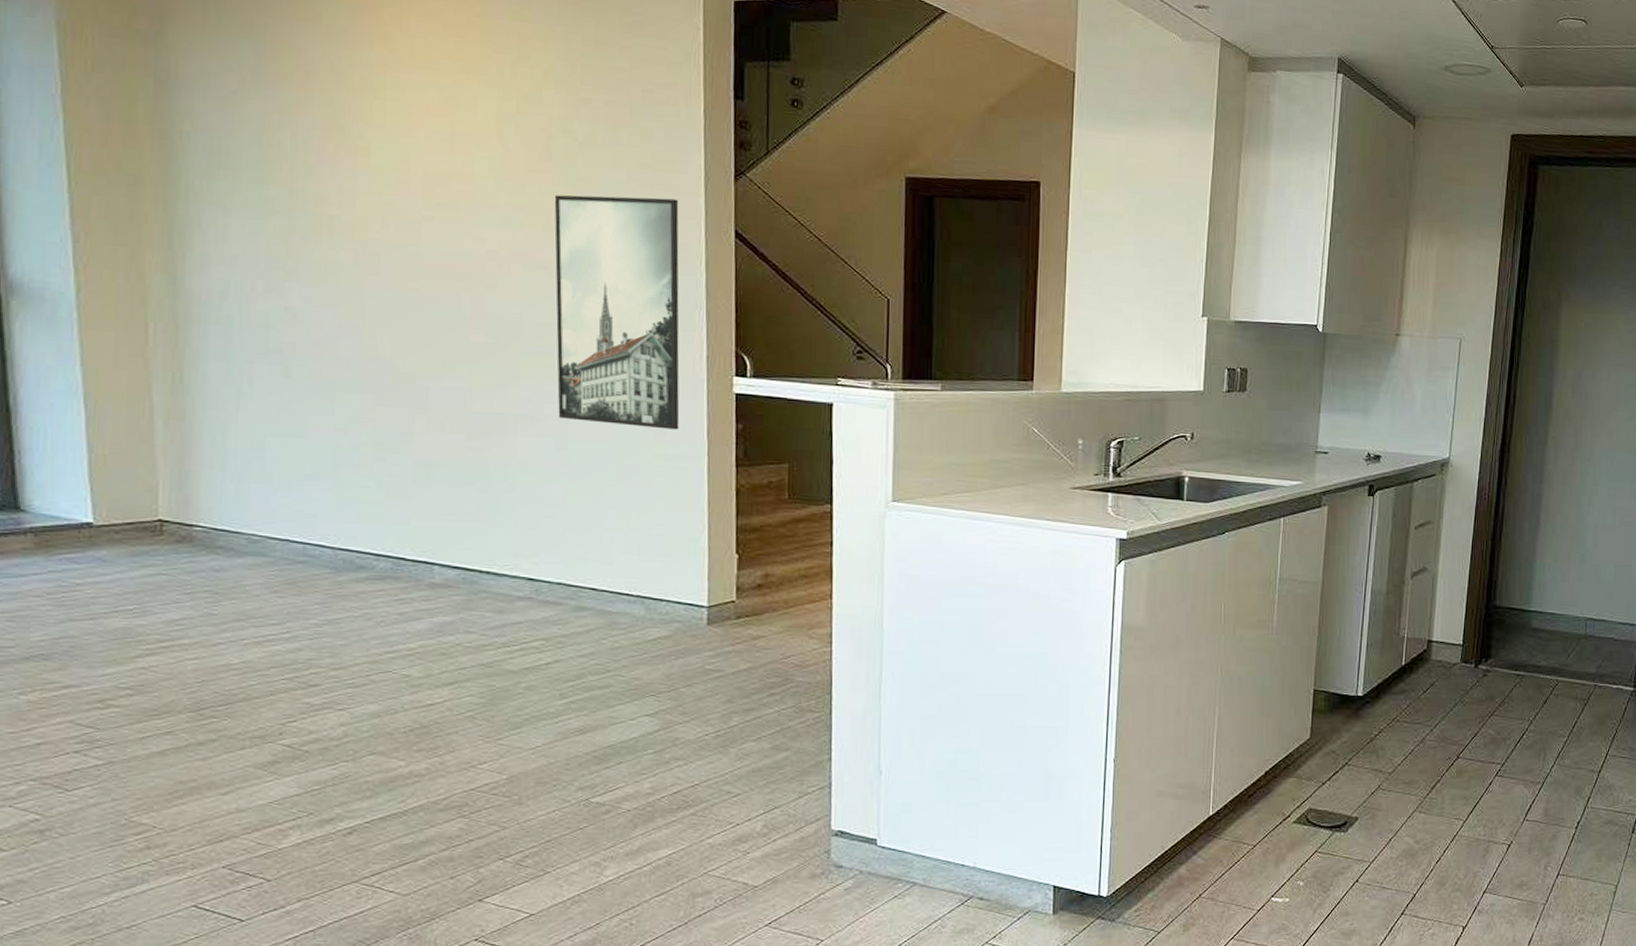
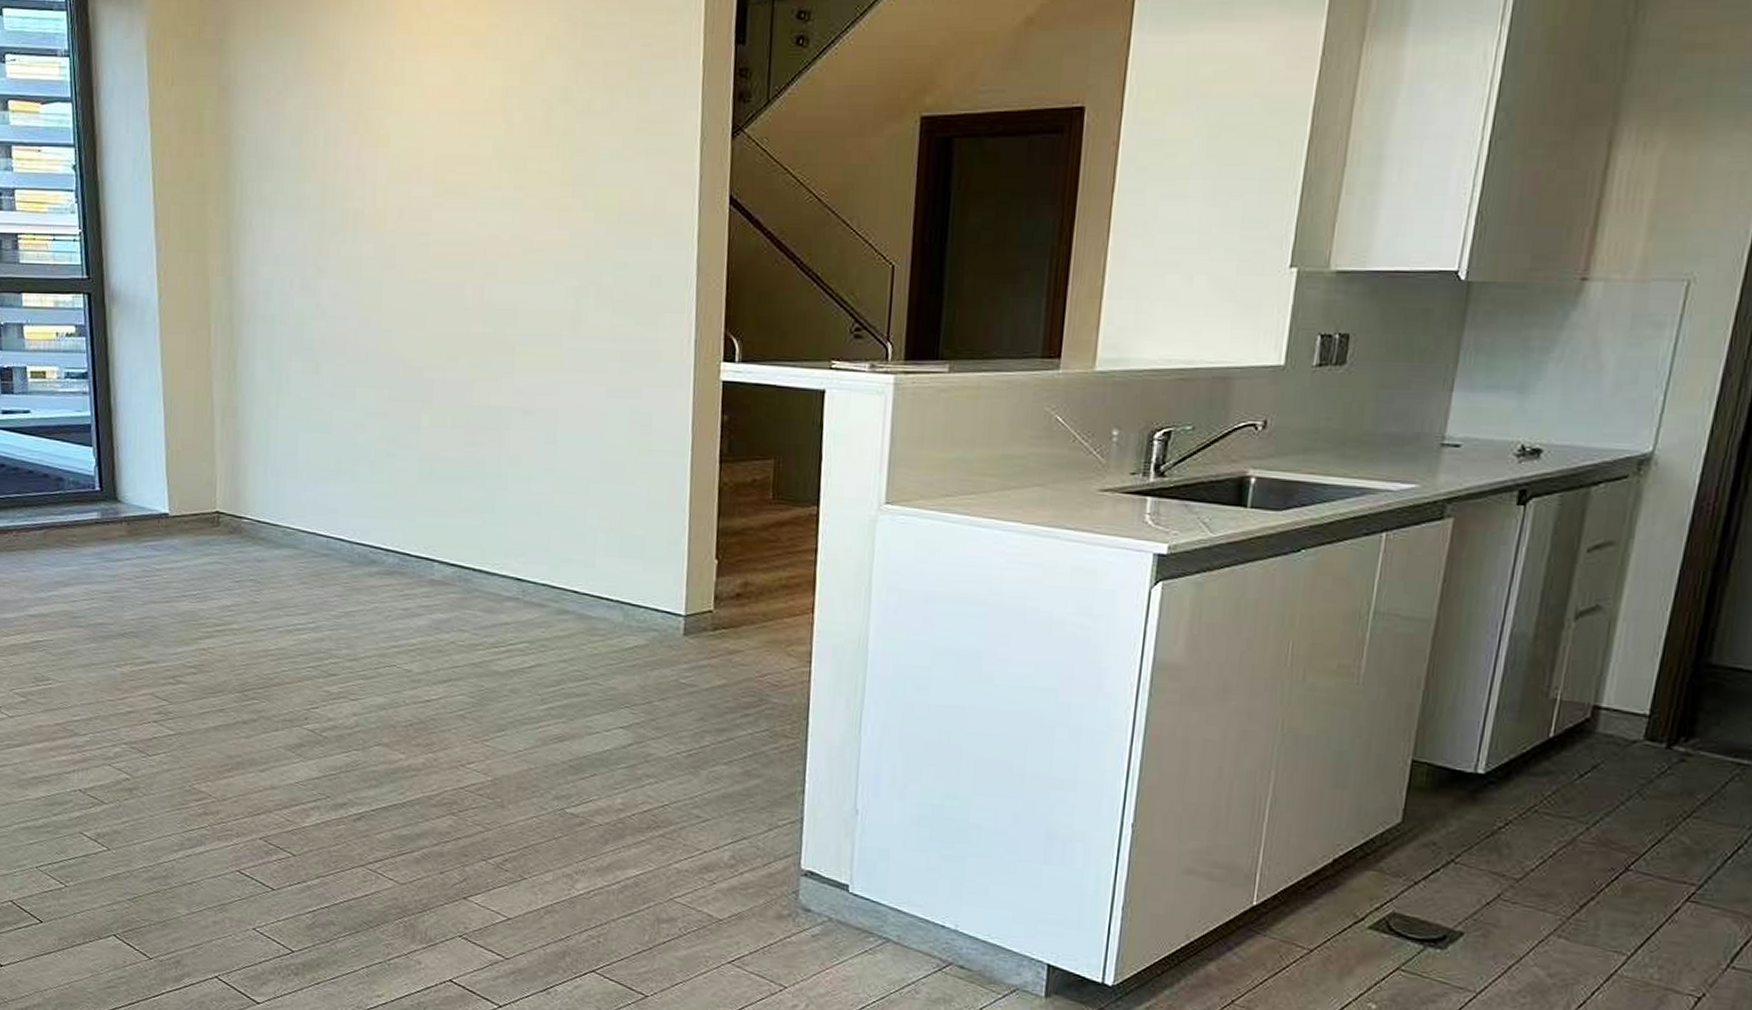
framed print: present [554,195,680,430] -> none [548,165,674,422]

